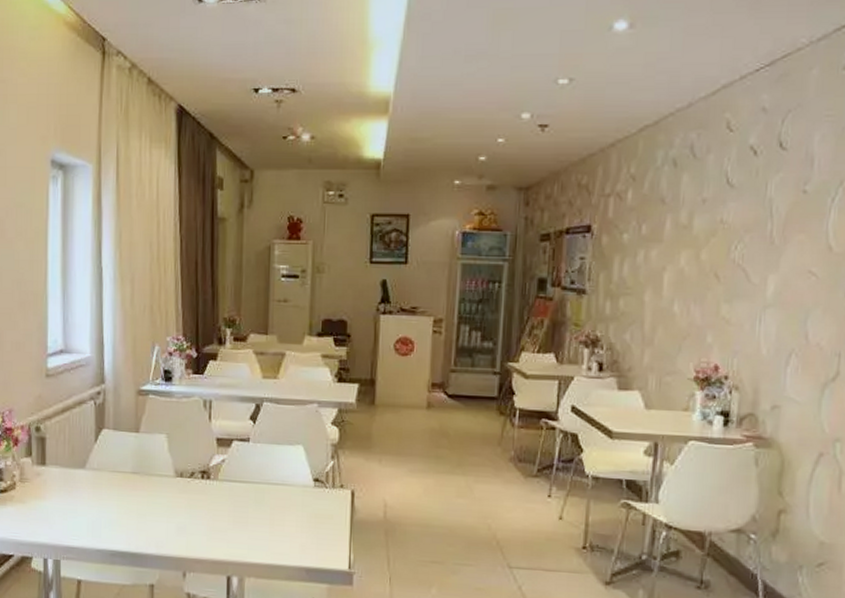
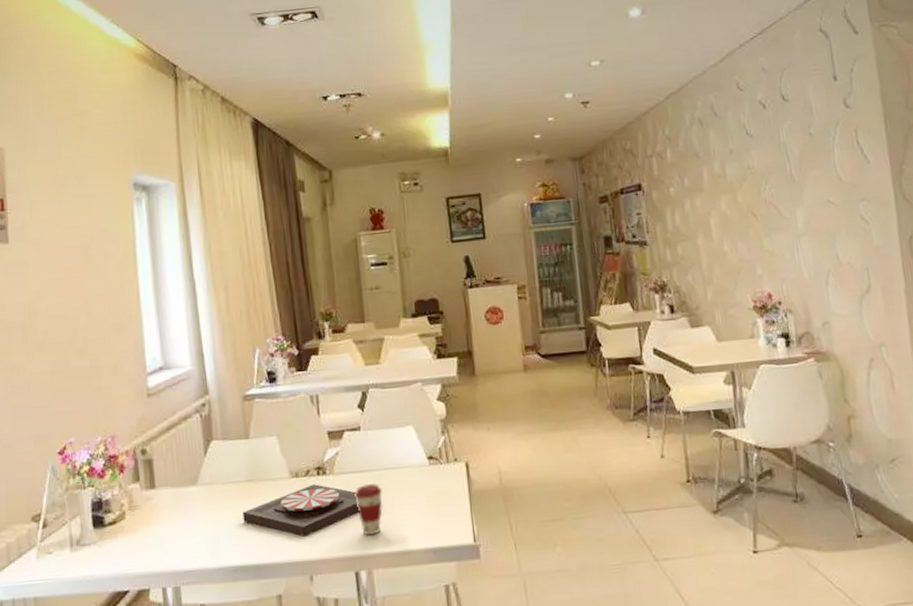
plate: none [125,486,238,535] -> present [243,484,359,537]
coffee cup: none [236,494,263,545] -> present [354,483,383,536]

